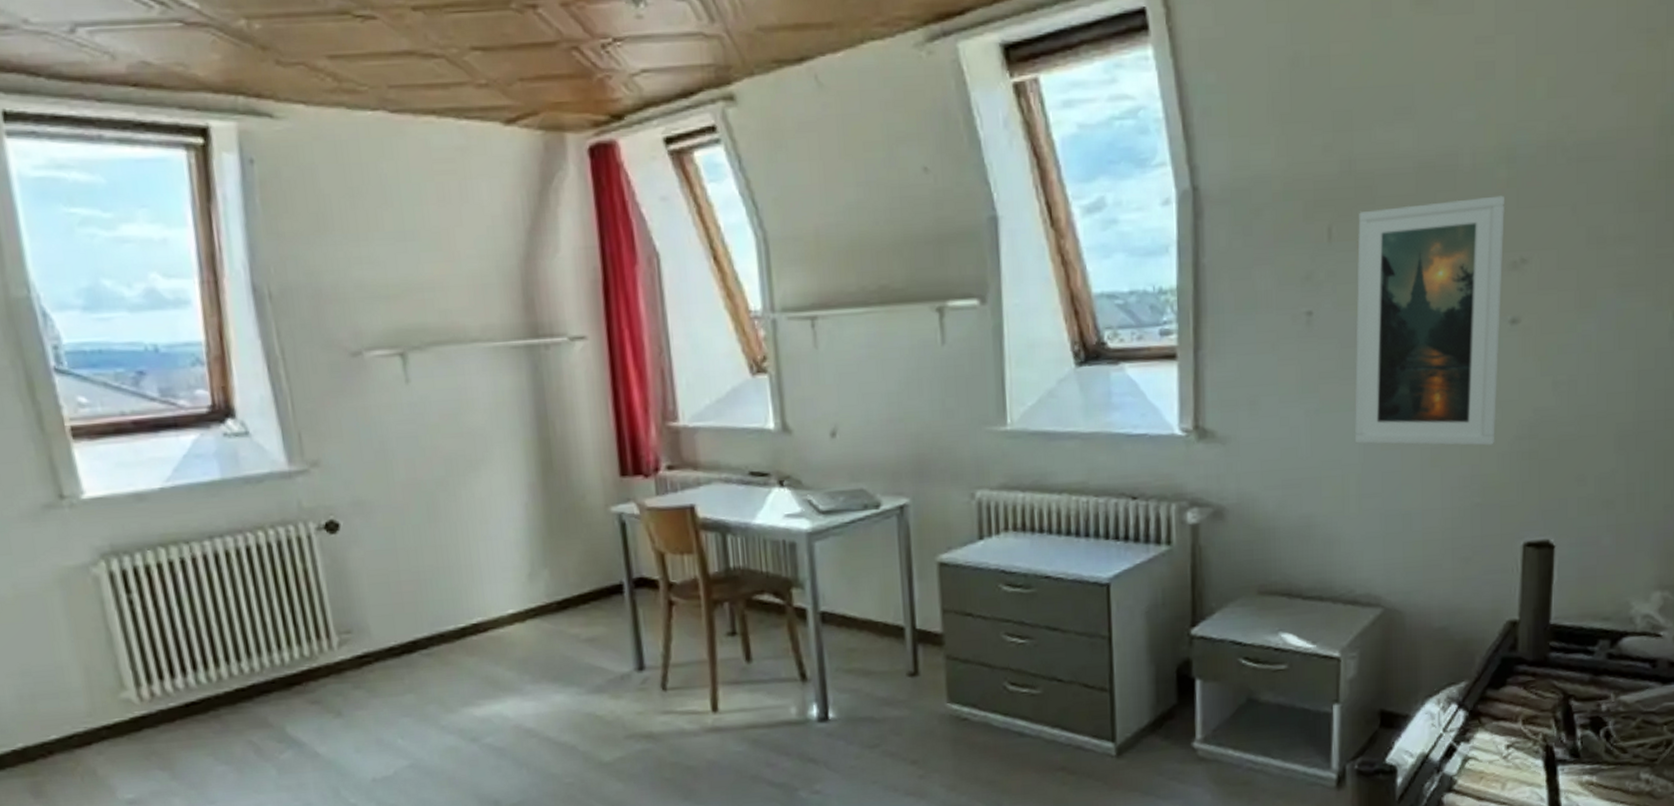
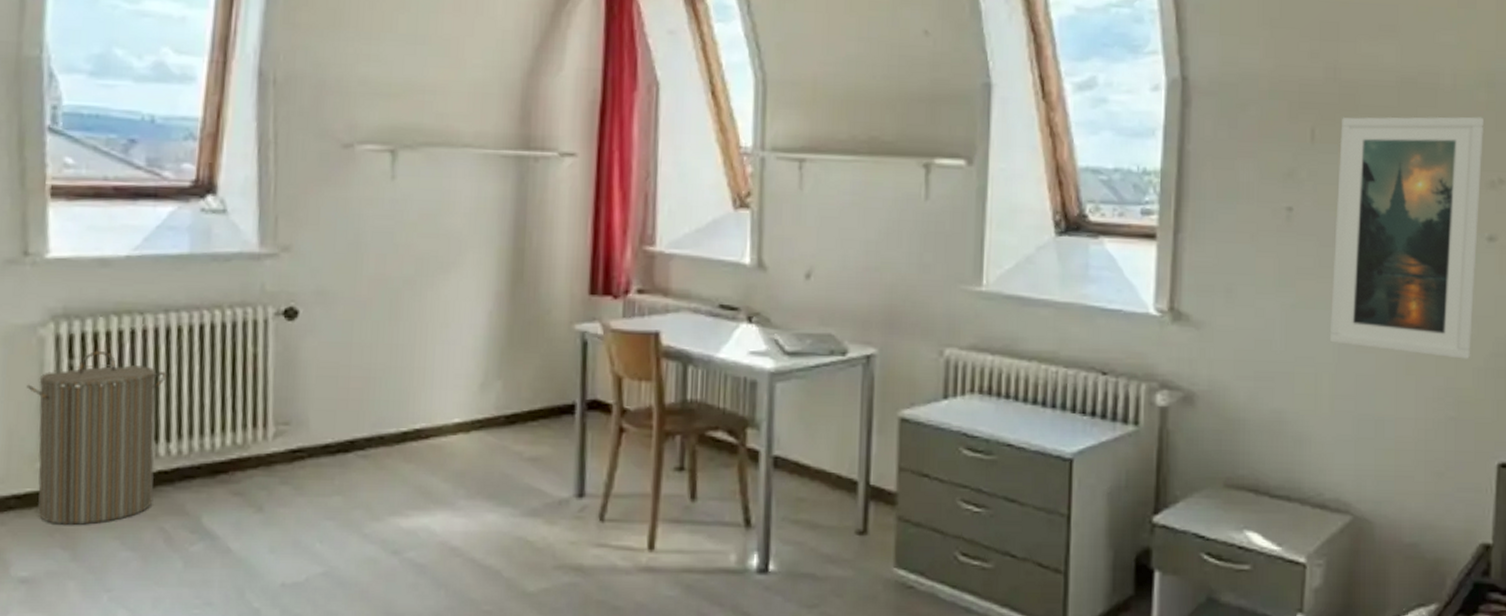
laundry hamper: none [92,583,237,749] -> present [26,351,167,525]

